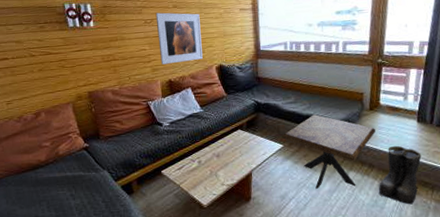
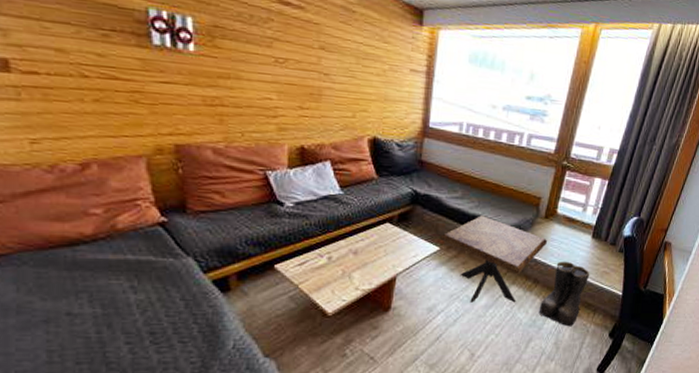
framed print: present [155,12,203,65] -> none [291,51,355,126]

